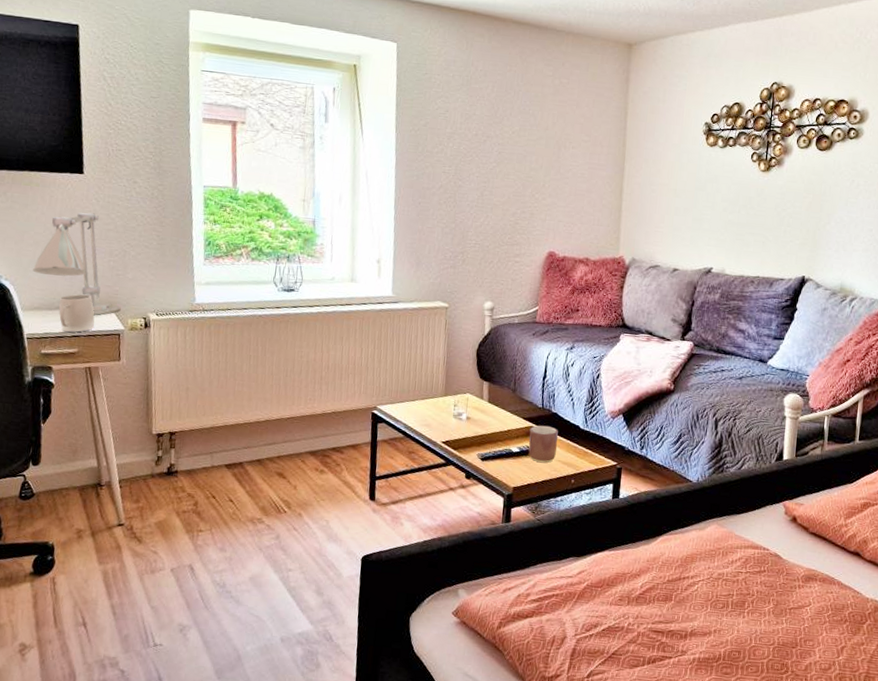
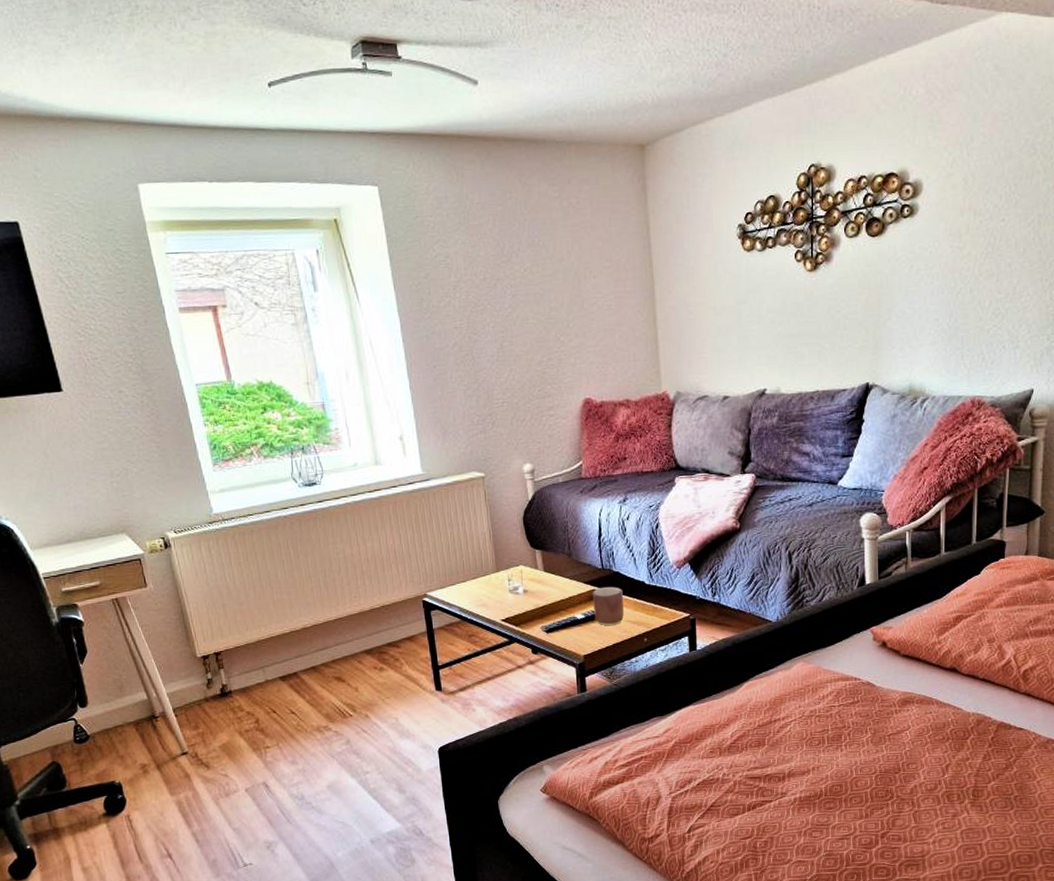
desk lamp: present [33,212,121,316] -> none [32,433,136,544]
mug: present [59,294,95,333] -> none [68,522,112,566]

